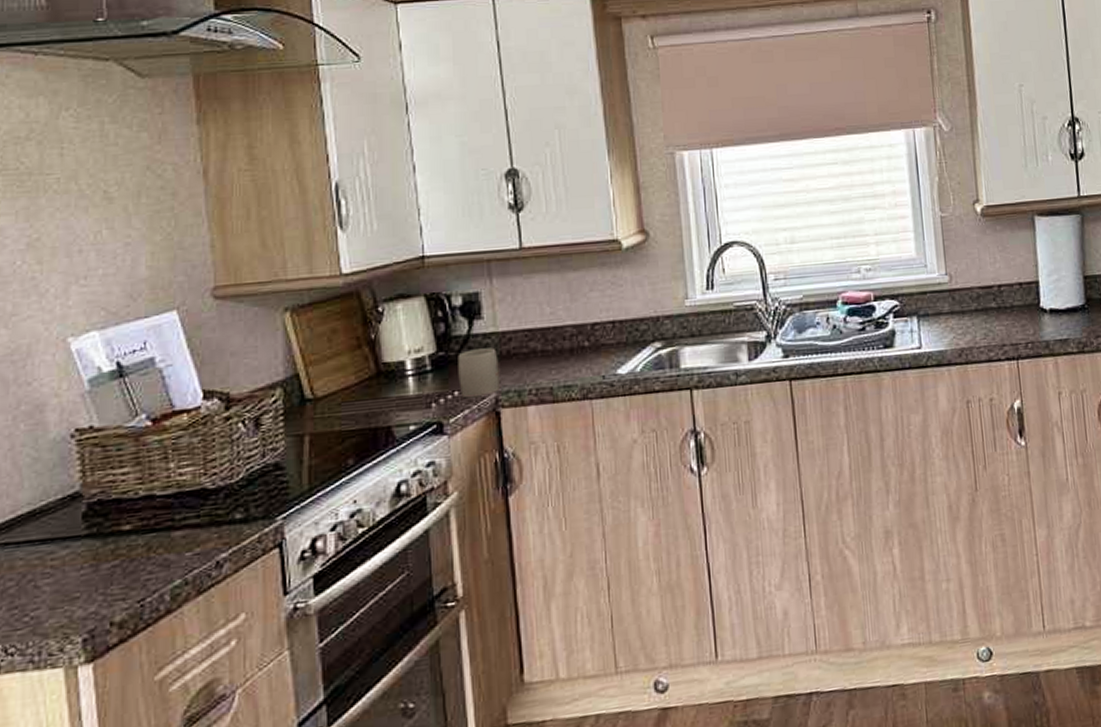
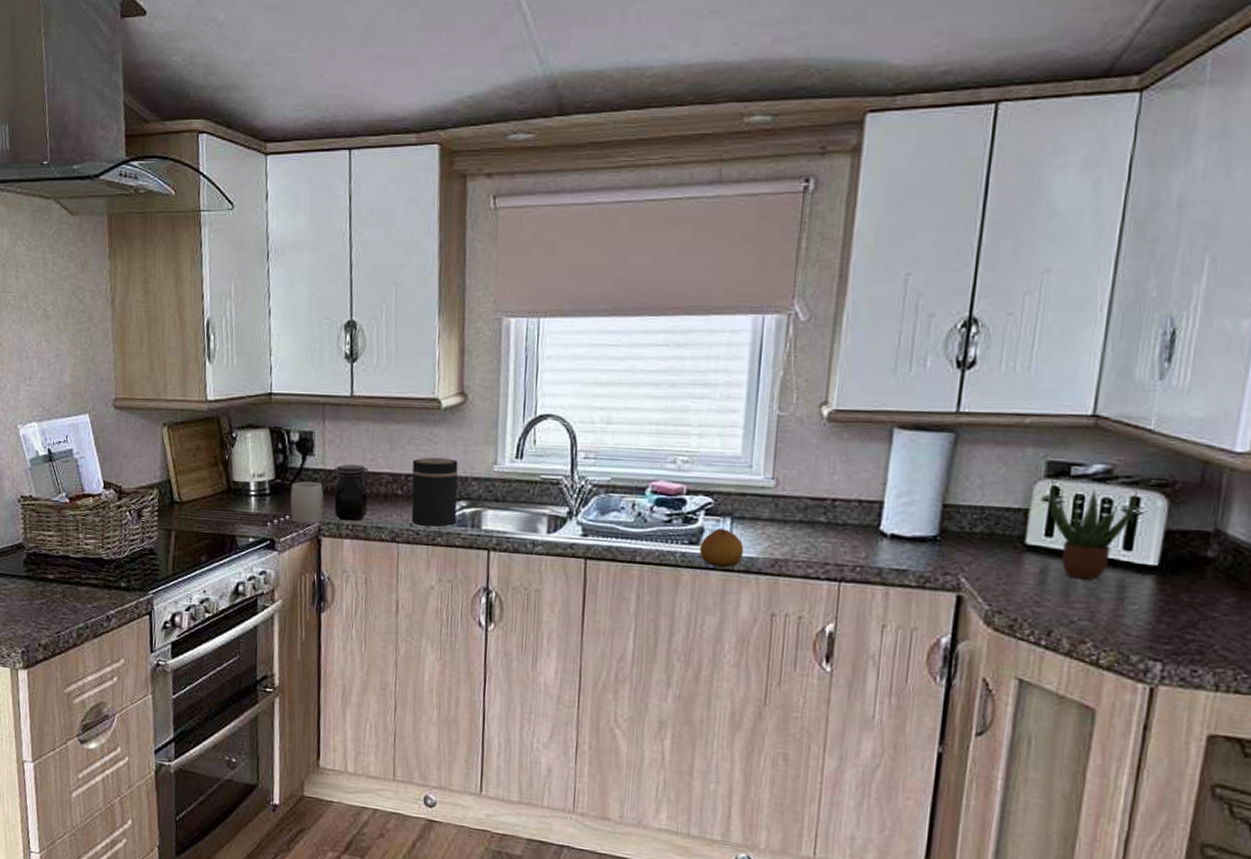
jar: none [509,320,552,385] -> present [334,464,369,521]
cylinder: none [598,299,654,376] -> present [411,457,458,527]
fruit: none [894,328,934,366] -> present [699,529,744,568]

